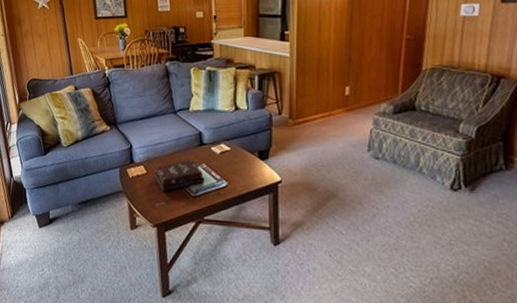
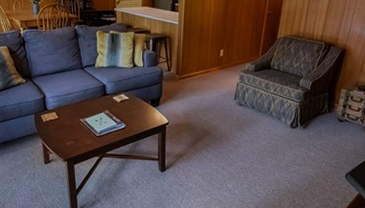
hardback book: present [155,159,205,192] -> none [65,106,108,133]

